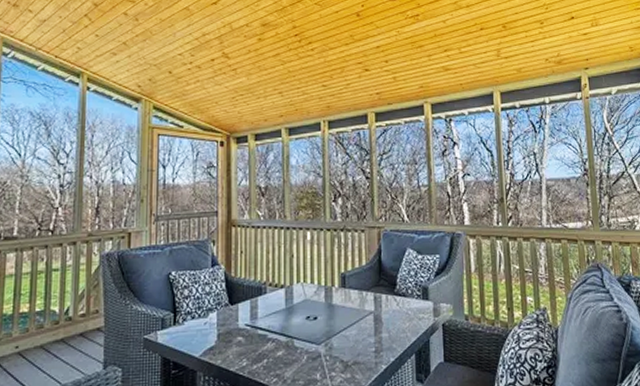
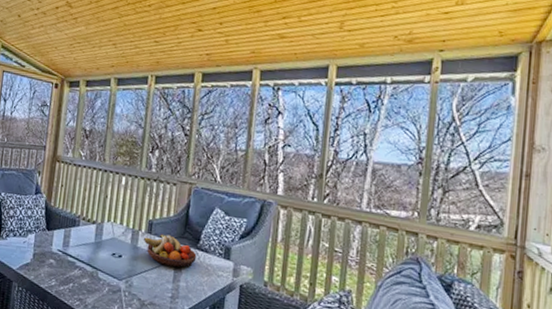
fruit bowl: none [337,285,395,320] -> present [143,234,197,268]

